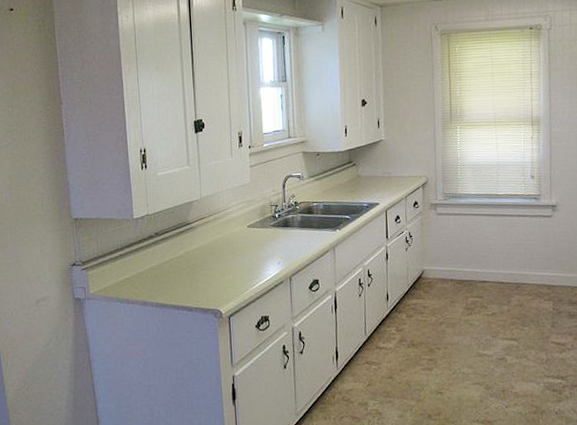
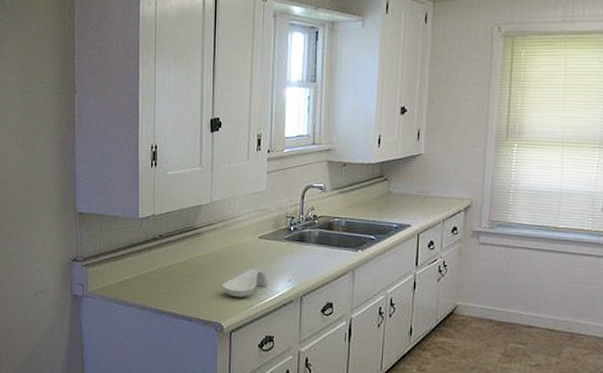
spoon rest: none [217,256,260,284] -> present [222,269,269,298]

